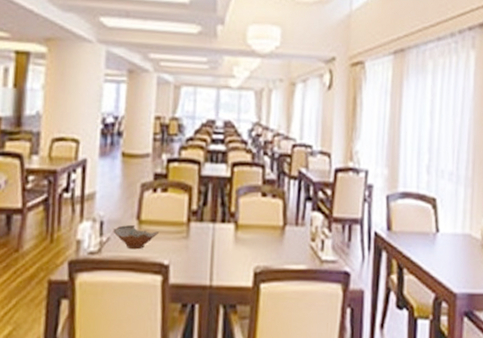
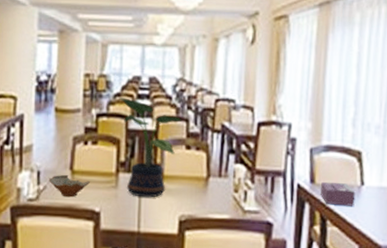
potted plant: none [191,142,258,249] -> present [119,97,182,198]
tissue box: none [397,229,431,254] -> present [321,181,356,206]

